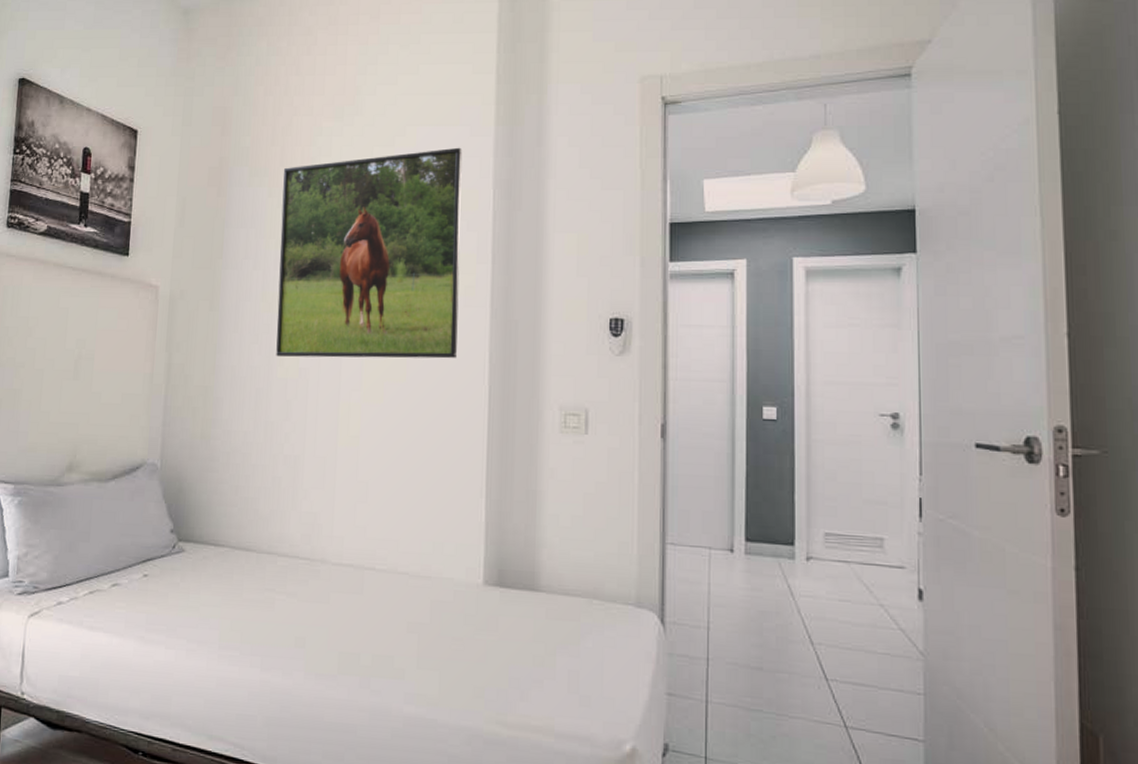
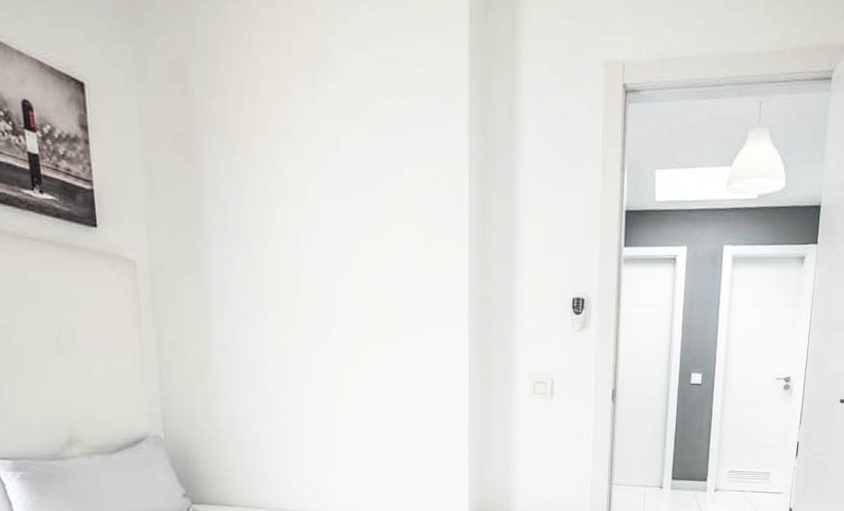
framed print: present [276,147,463,359] -> none [256,124,439,334]

